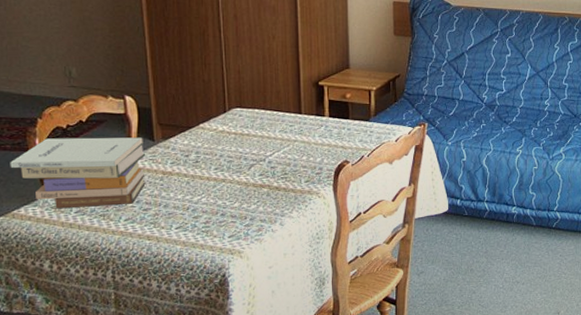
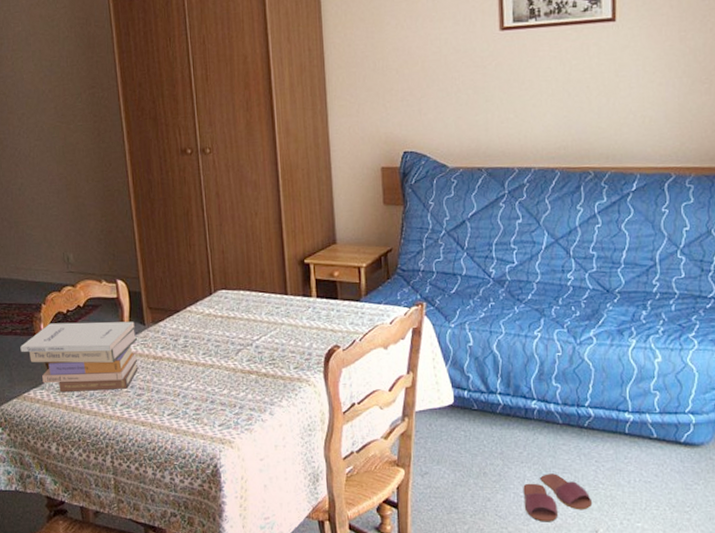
slippers: none [502,267,556,308] -> present [523,474,592,522]

